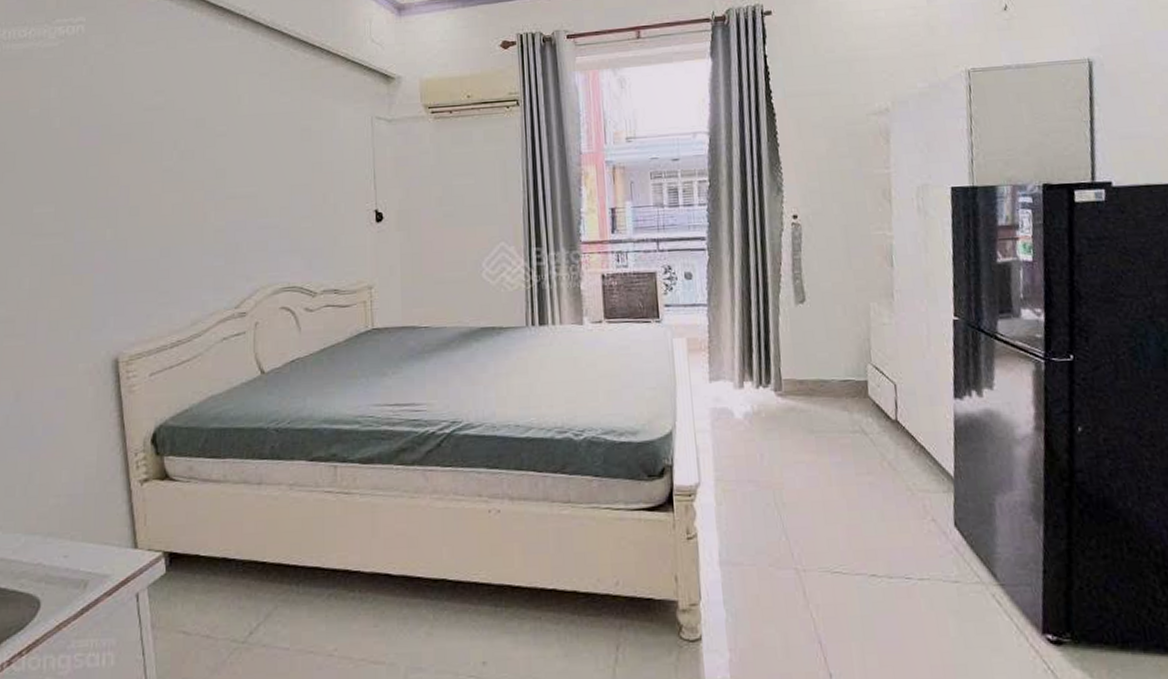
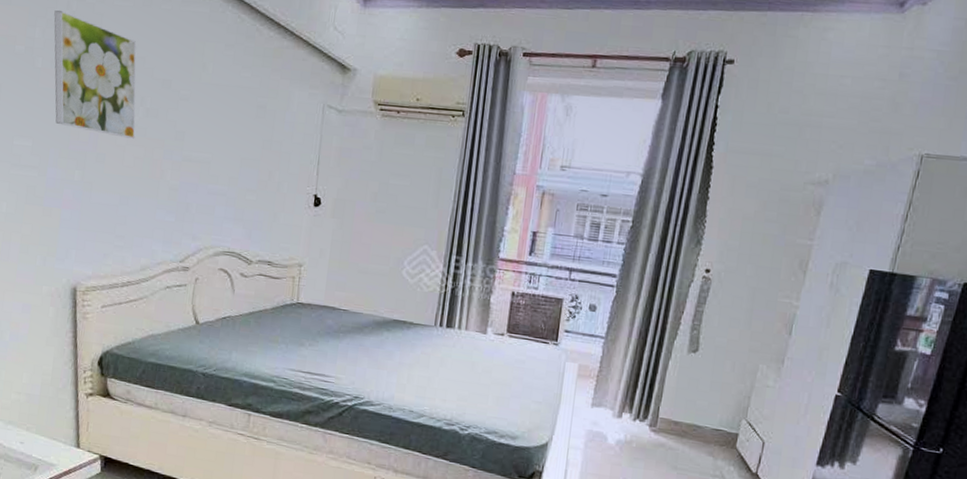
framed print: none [70,67,171,186] -> present [54,10,137,139]

